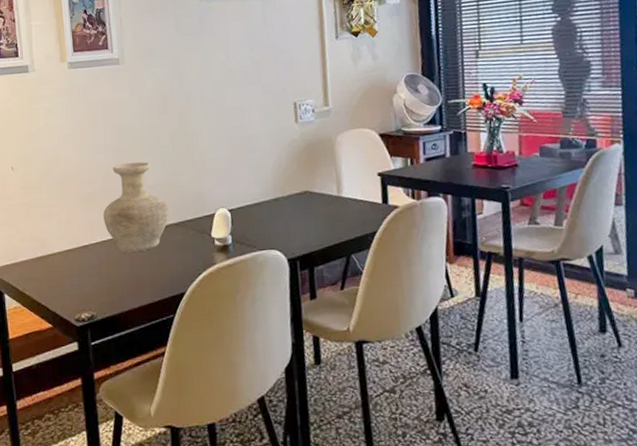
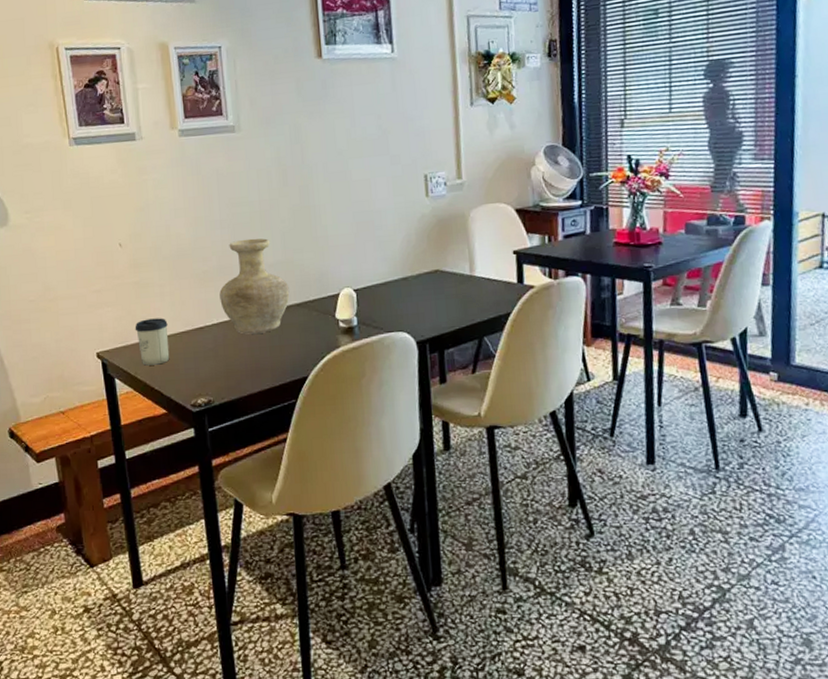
cup: none [24,236,56,282] -> present [135,318,170,366]

